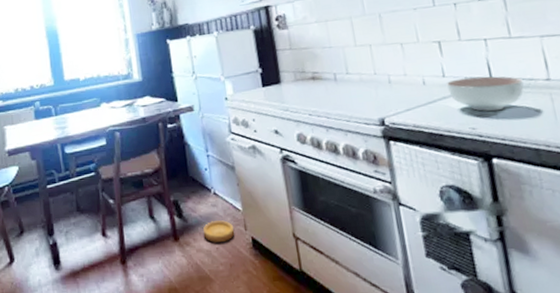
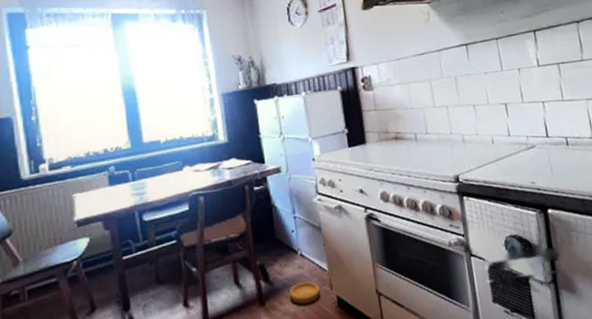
bowl: present [446,76,524,111] -> none [511,135,573,167]

